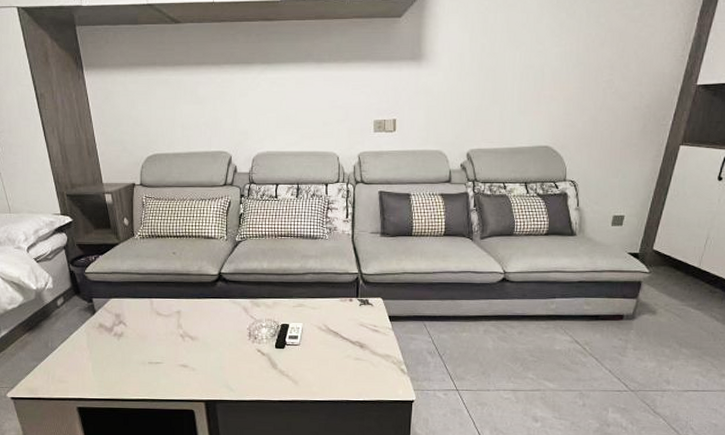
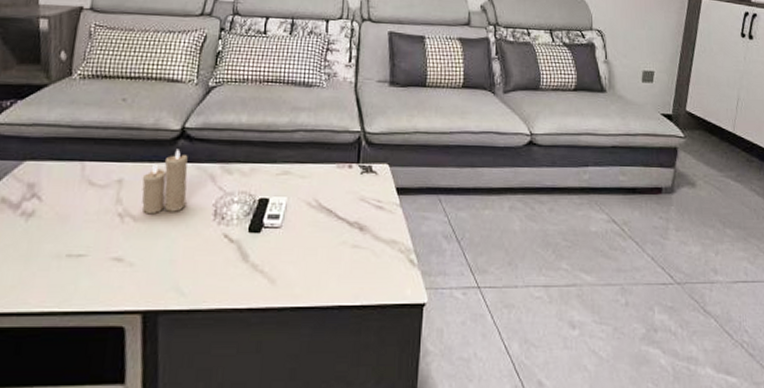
candle: none [194,288,228,336] -> present [142,149,188,215]

